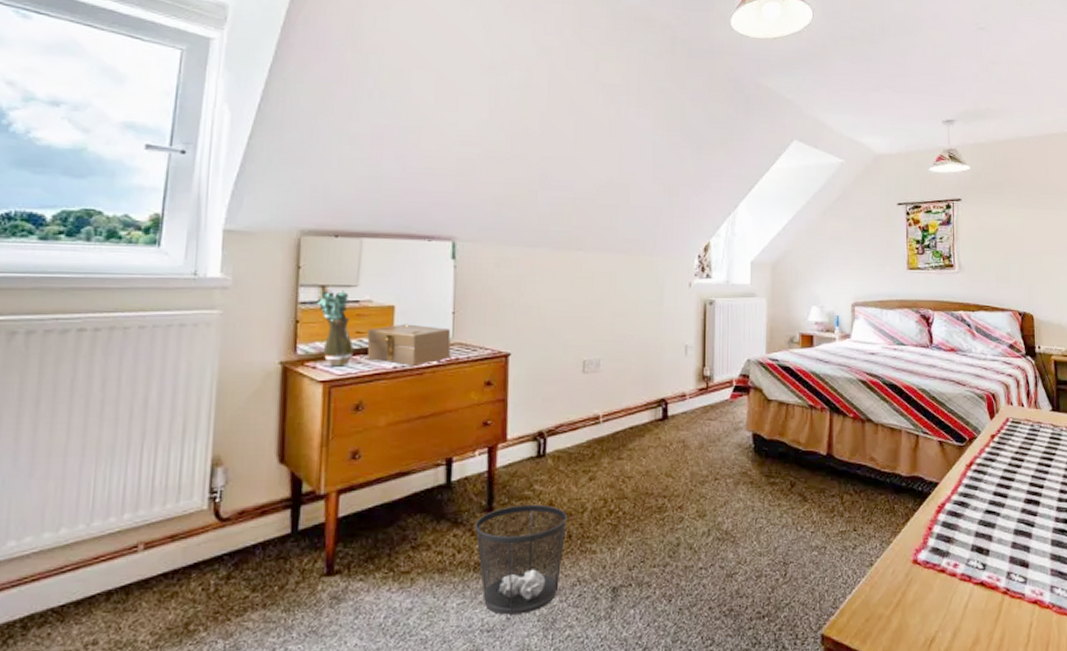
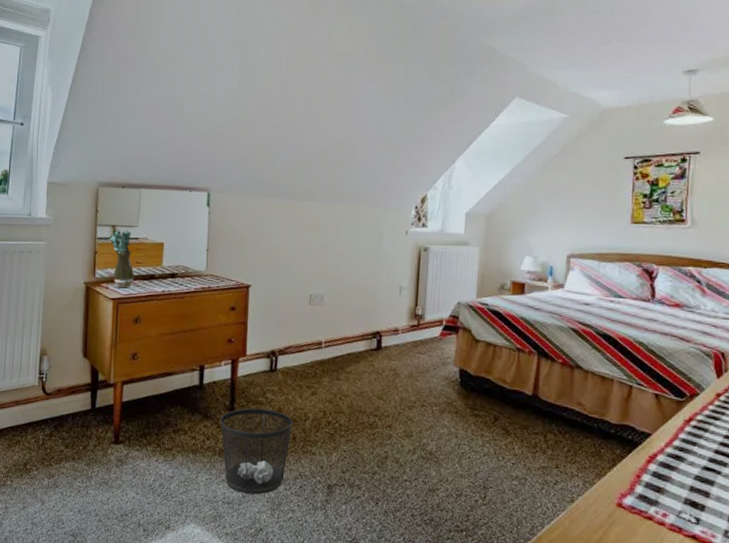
jewelry box: present [367,324,451,366] -> none [144,257,205,291]

